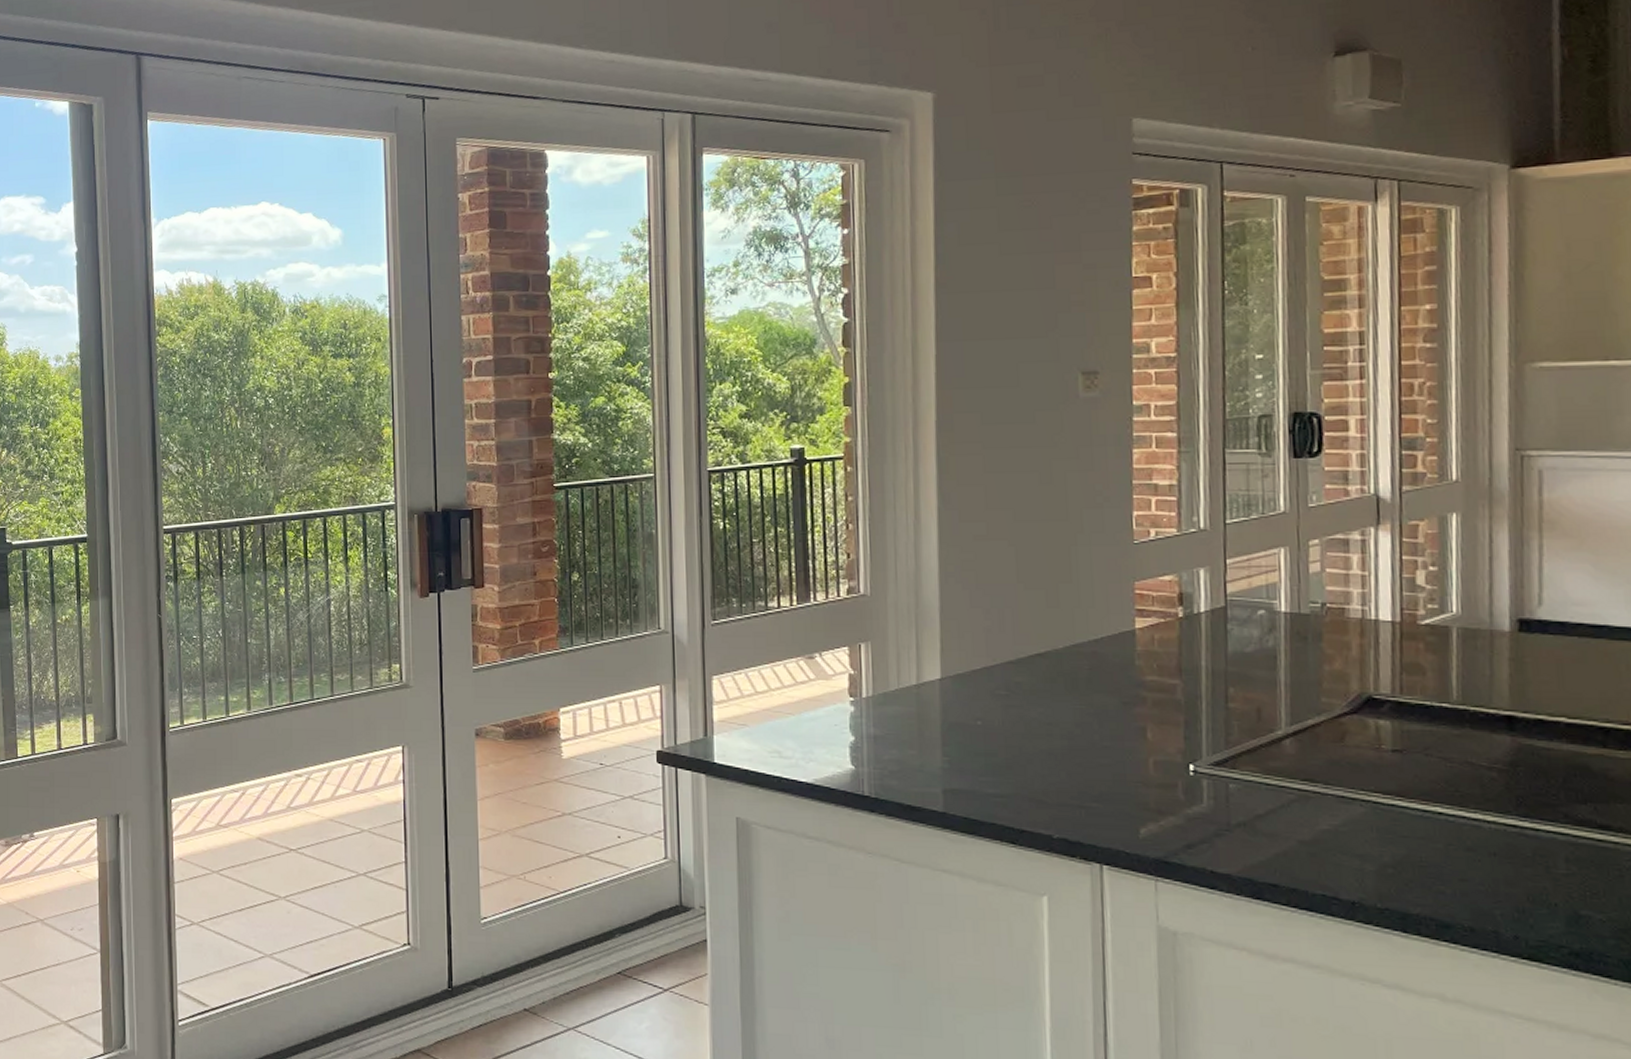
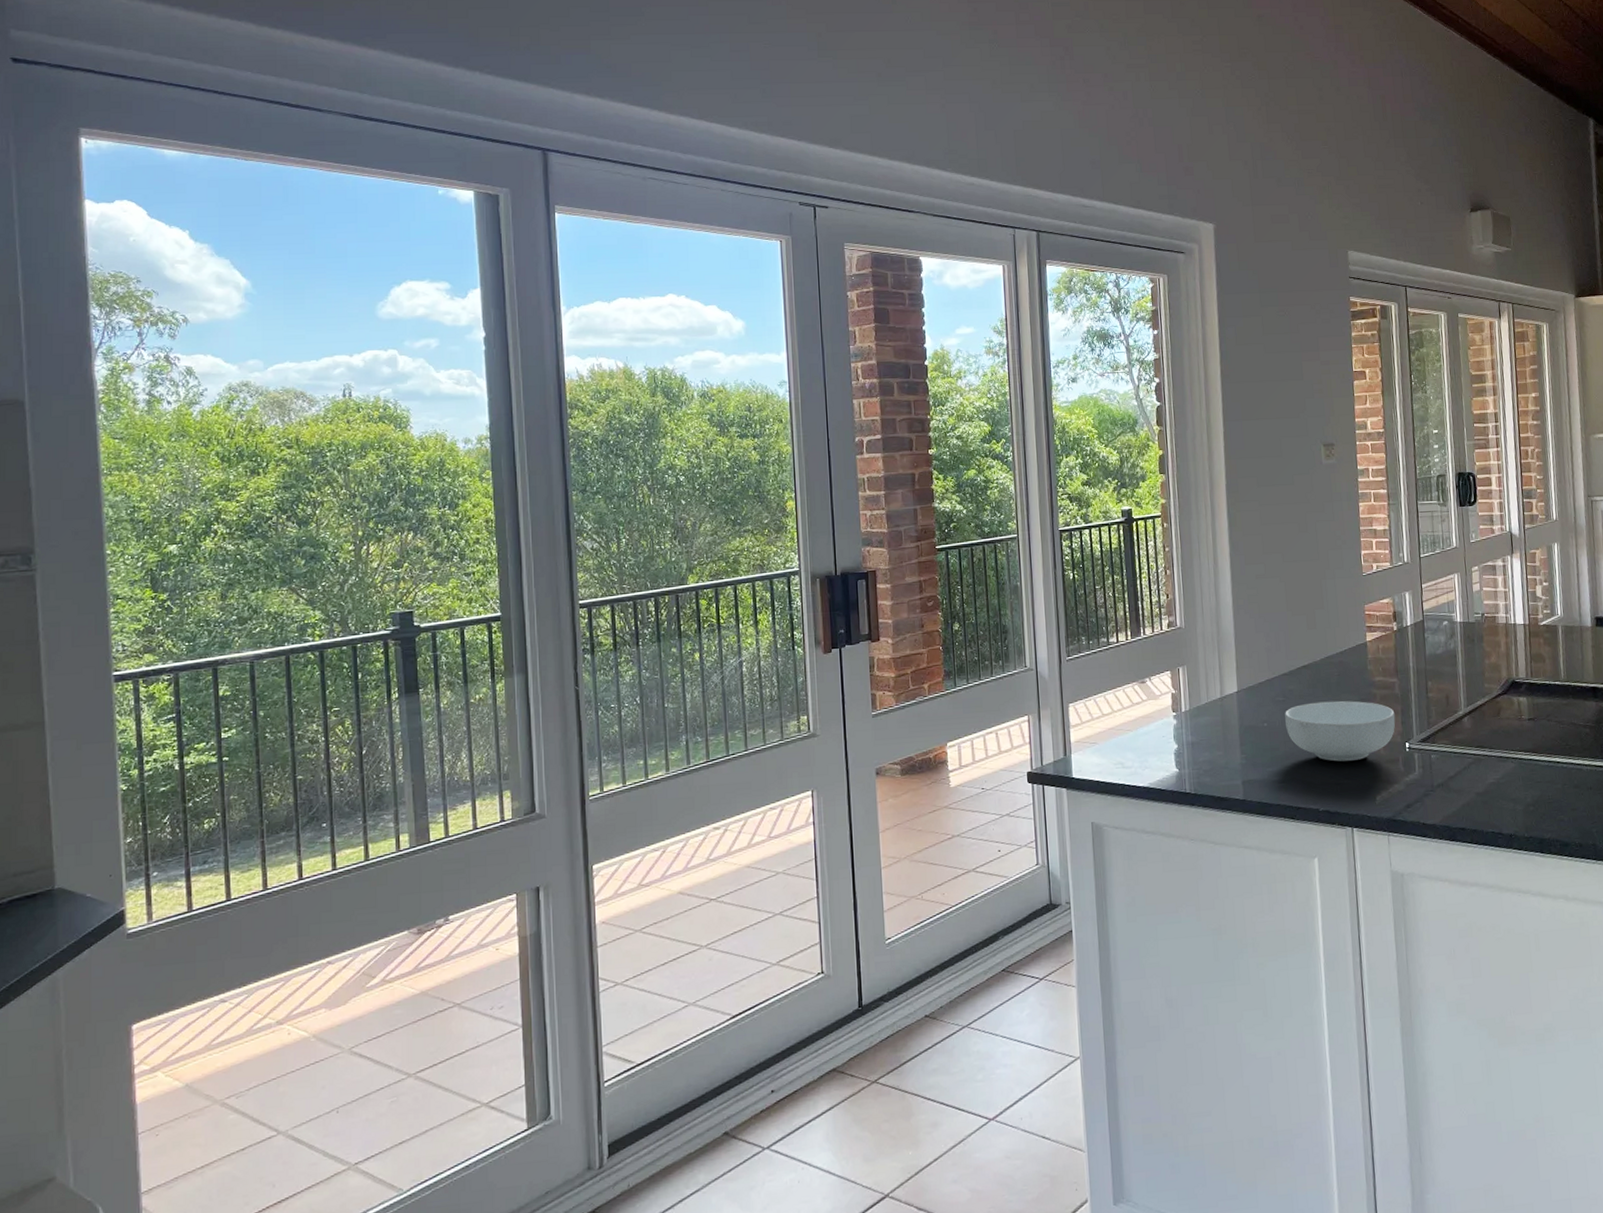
cereal bowl: none [1008,701,1175,780] -> present [1285,701,1396,762]

